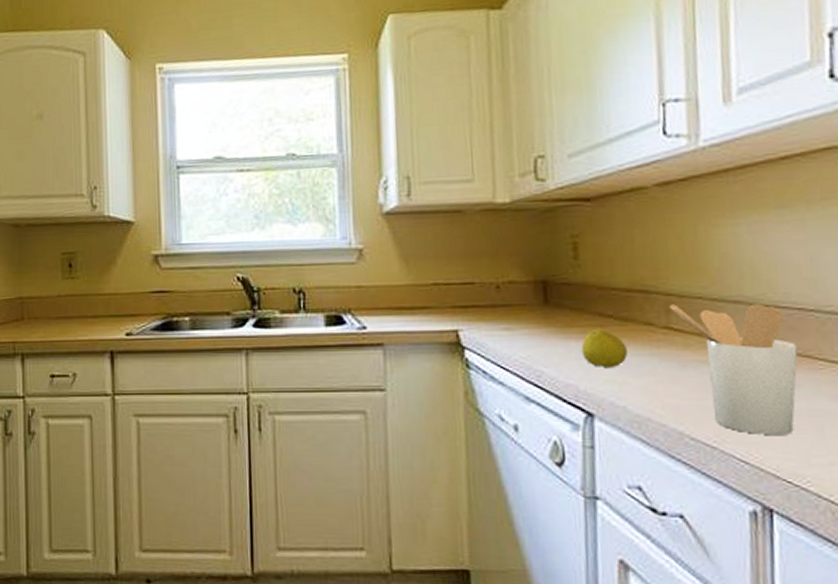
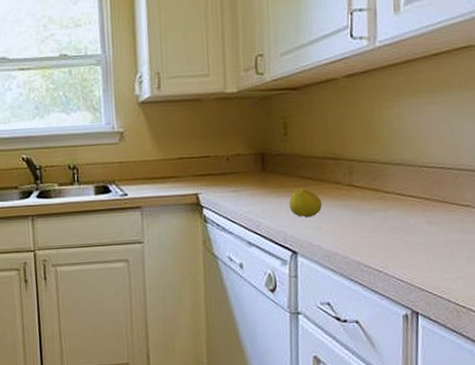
utensil holder: present [670,304,798,436] -> none [353,165,439,261]

